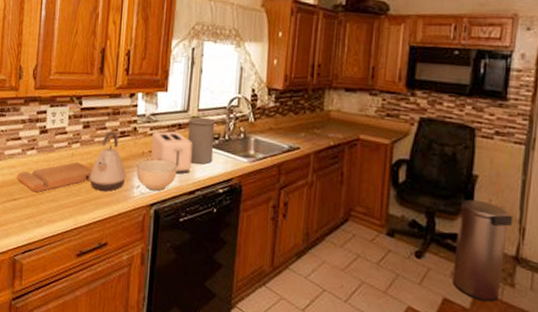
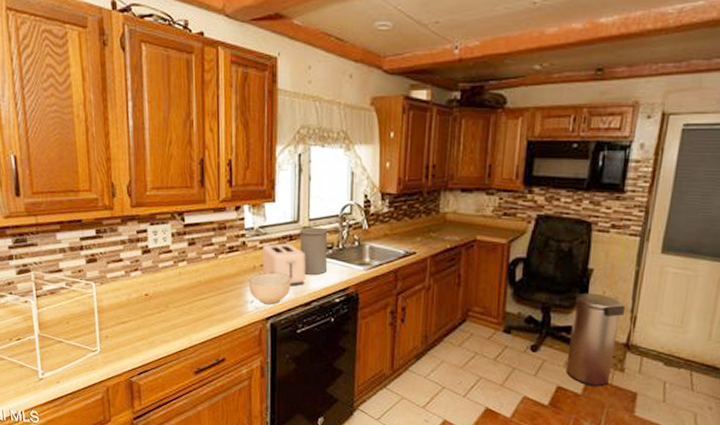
cutting board: present [16,161,93,193] -> none [122,280,203,314]
kettle: present [89,131,127,191] -> none [200,247,239,308]

